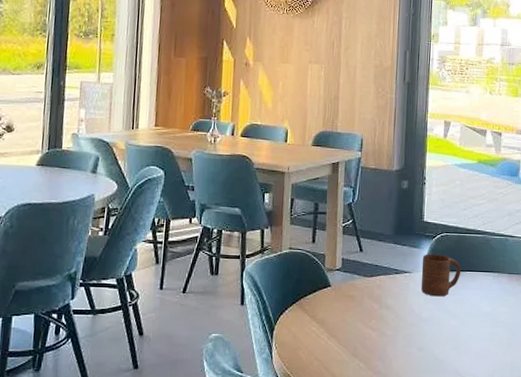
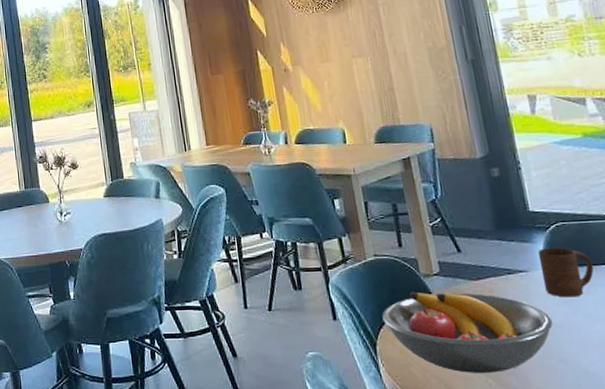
fruit bowl: none [284,283,420,358] -> present [382,292,553,373]

